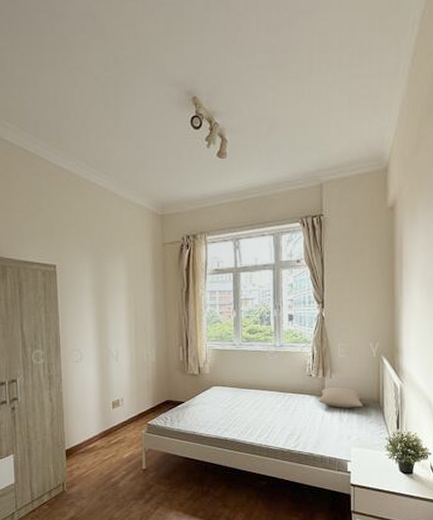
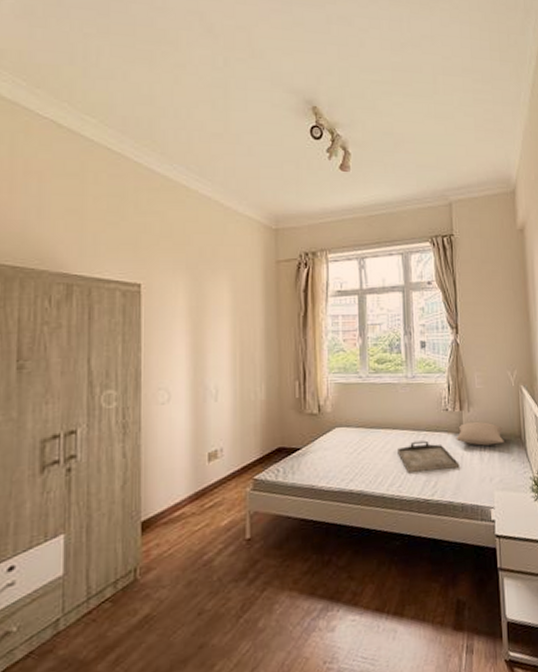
serving tray: none [266,401,321,427] -> present [398,440,460,472]

